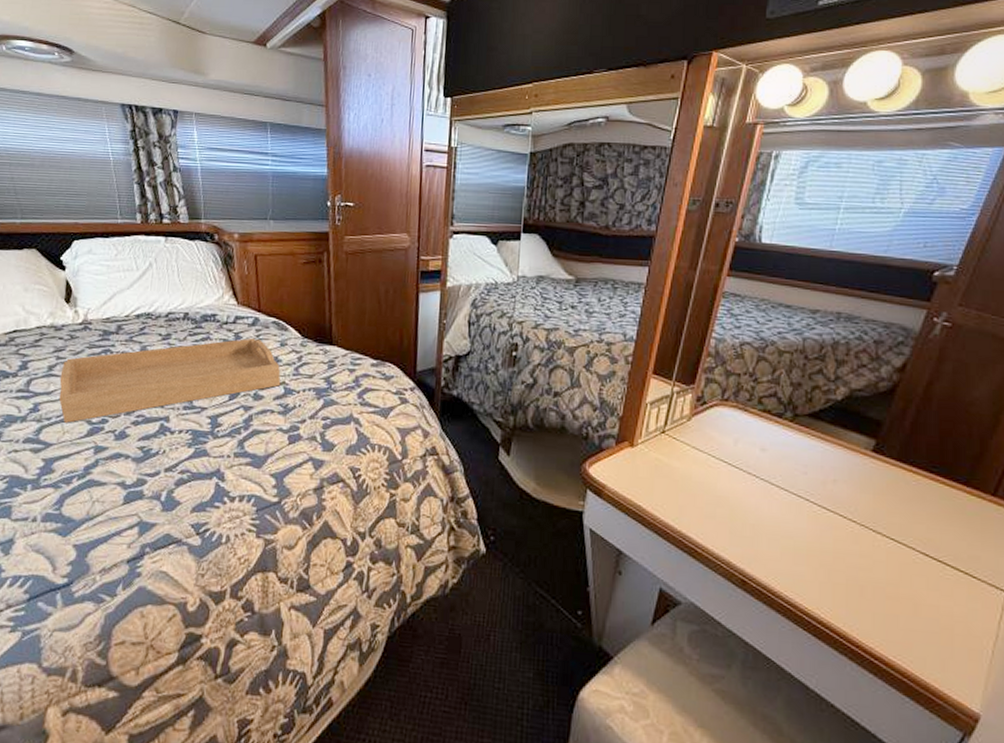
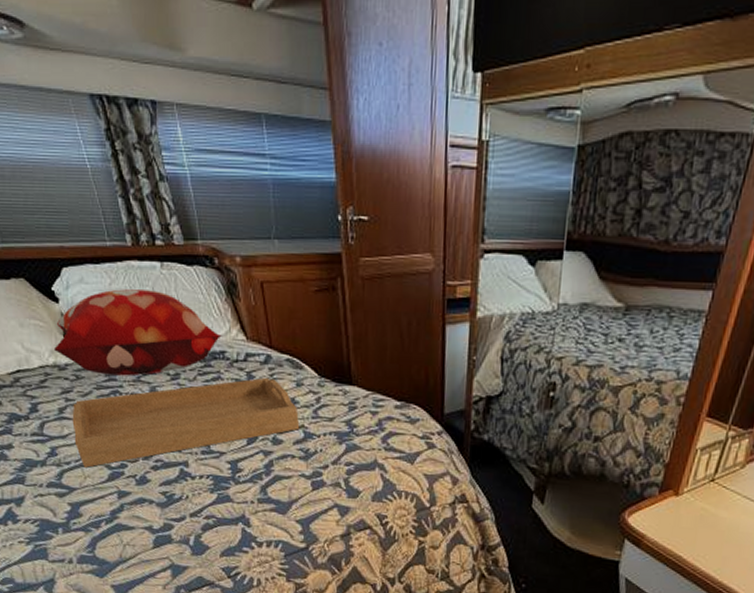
decorative pillow: none [54,259,215,336] -> present [54,289,222,376]

